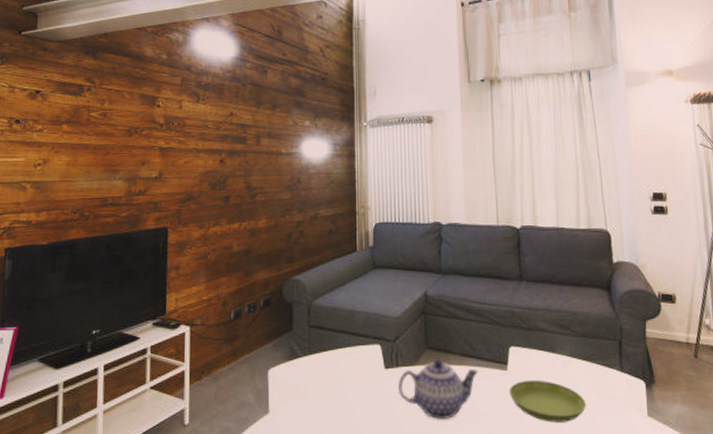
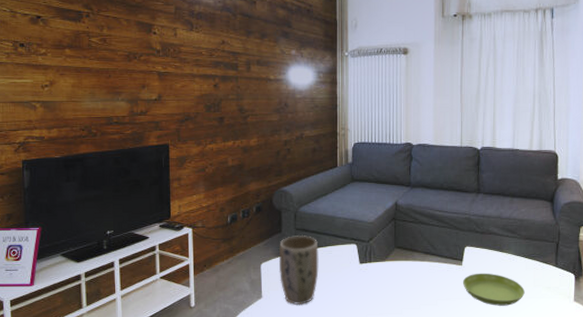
plant pot: none [289,333,336,423] -> present [278,234,319,306]
teapot: present [398,359,479,419] -> none [371,256,438,303]

